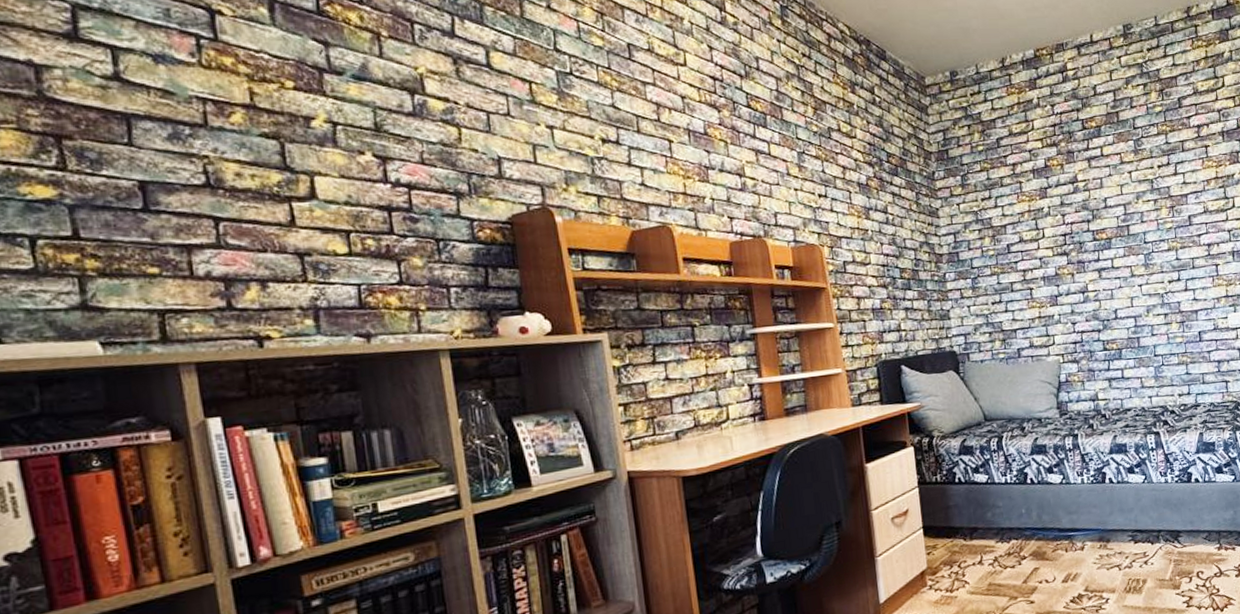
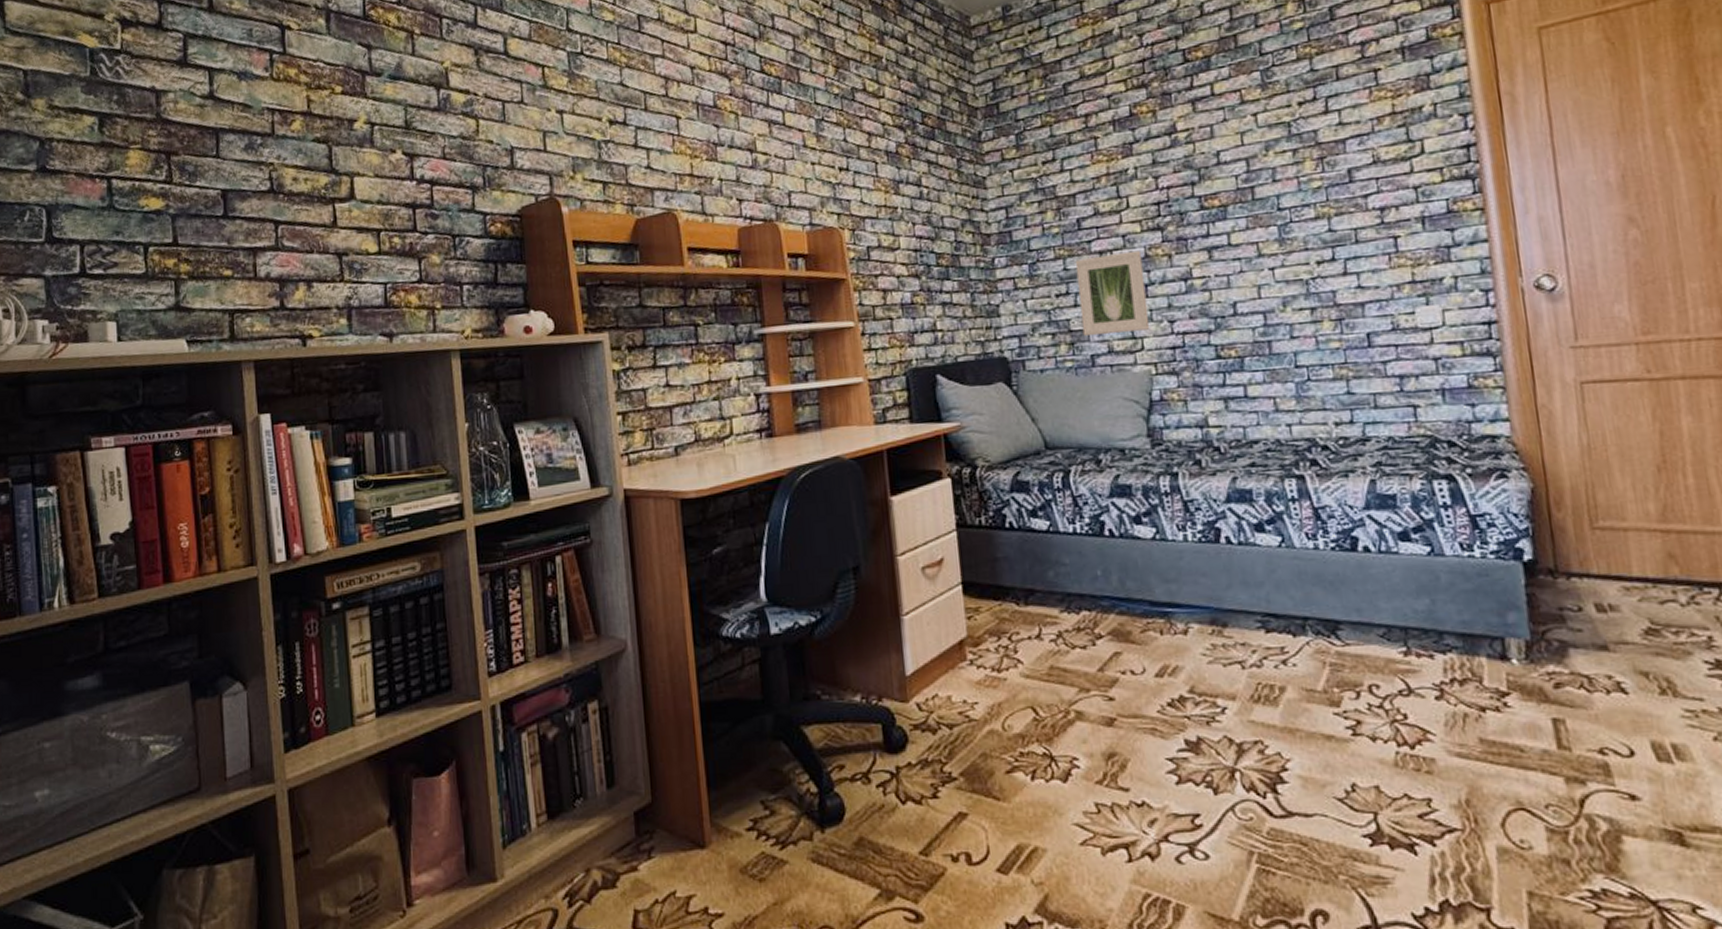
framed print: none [1006,270,1059,334] -> present [1075,250,1150,336]

